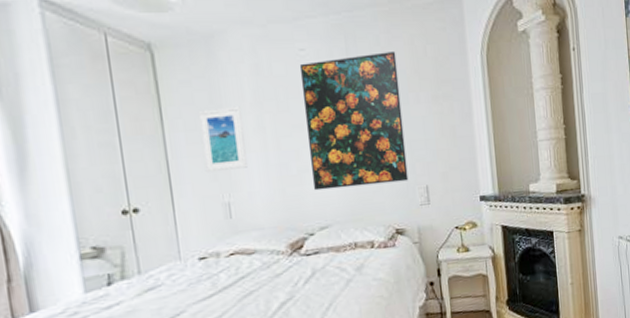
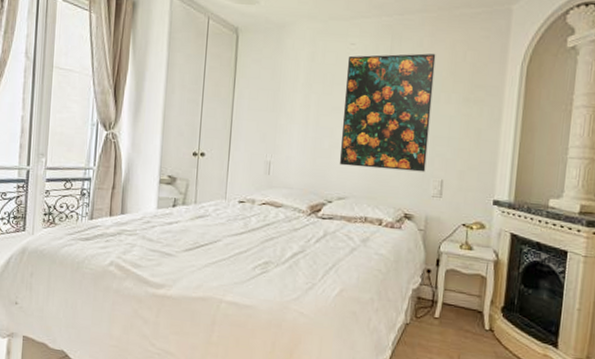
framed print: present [198,106,247,173] -> none [257,84,294,136]

